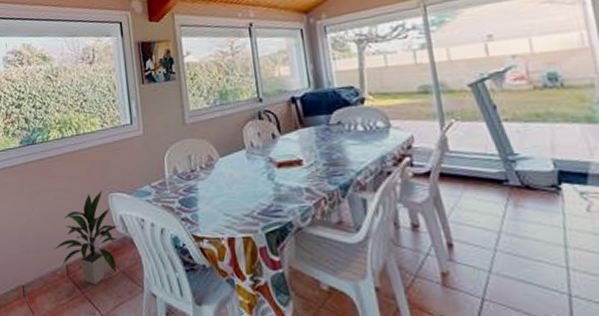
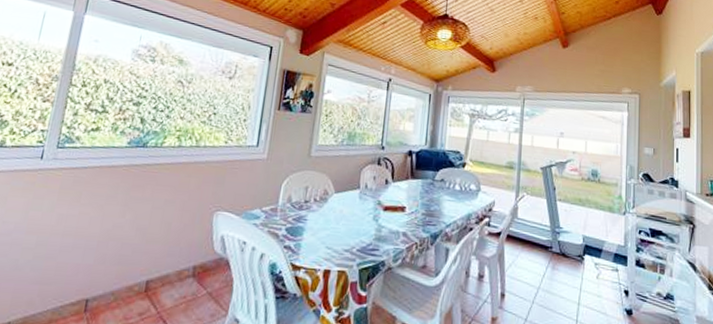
indoor plant: present [54,190,119,285] -> none [137,206,217,305]

